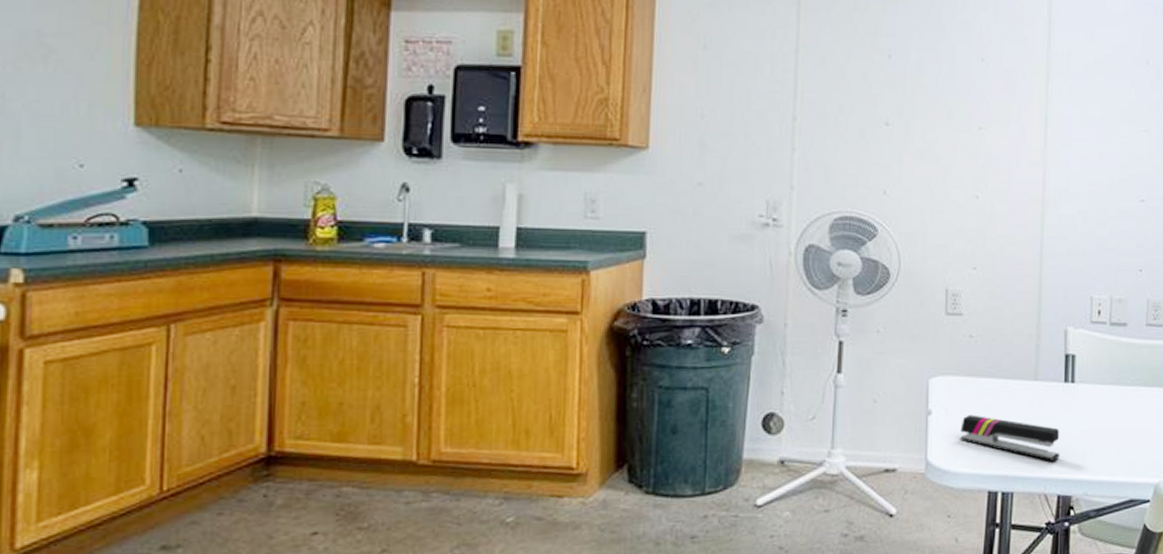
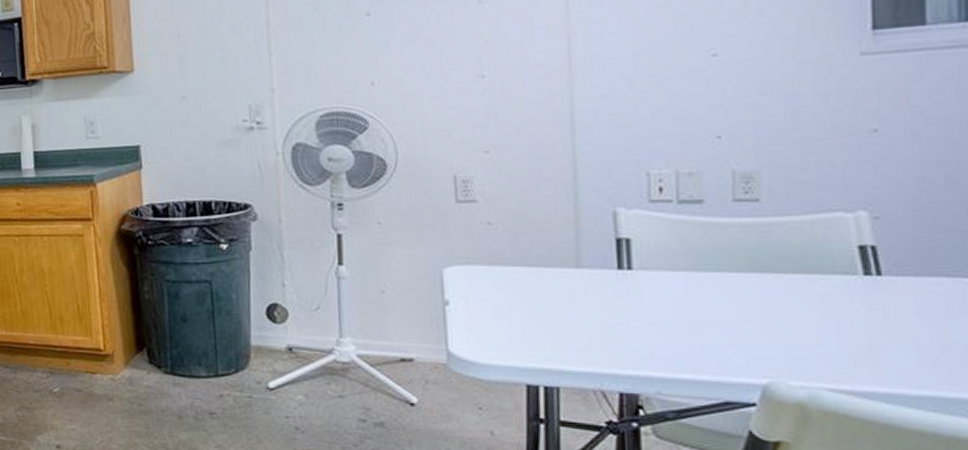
stapler: present [960,415,1061,461] -> none [485,305,620,356]

